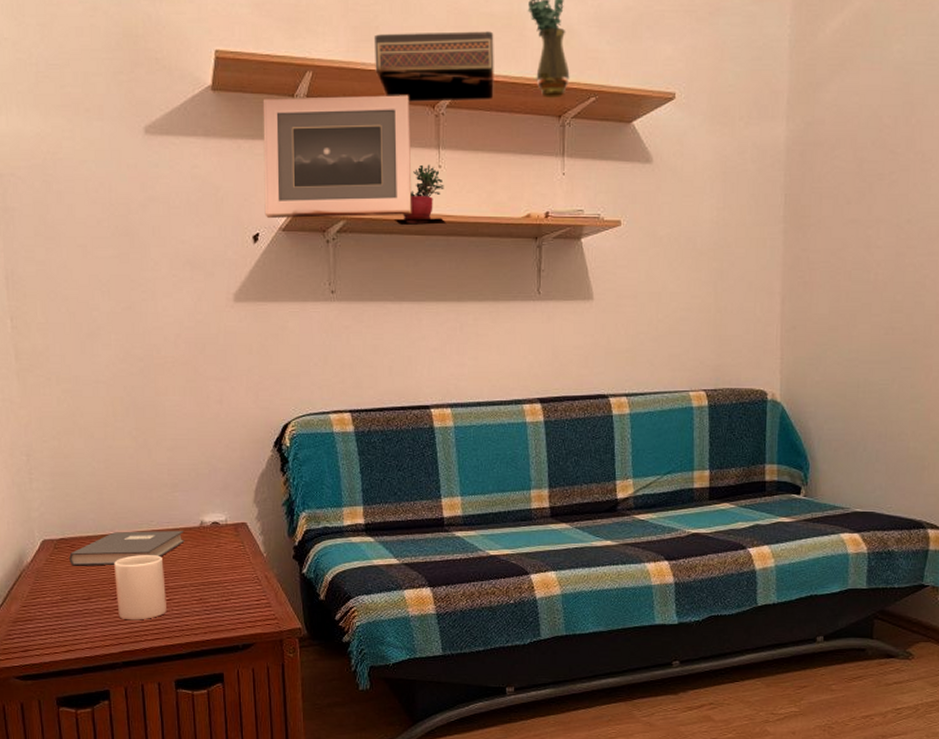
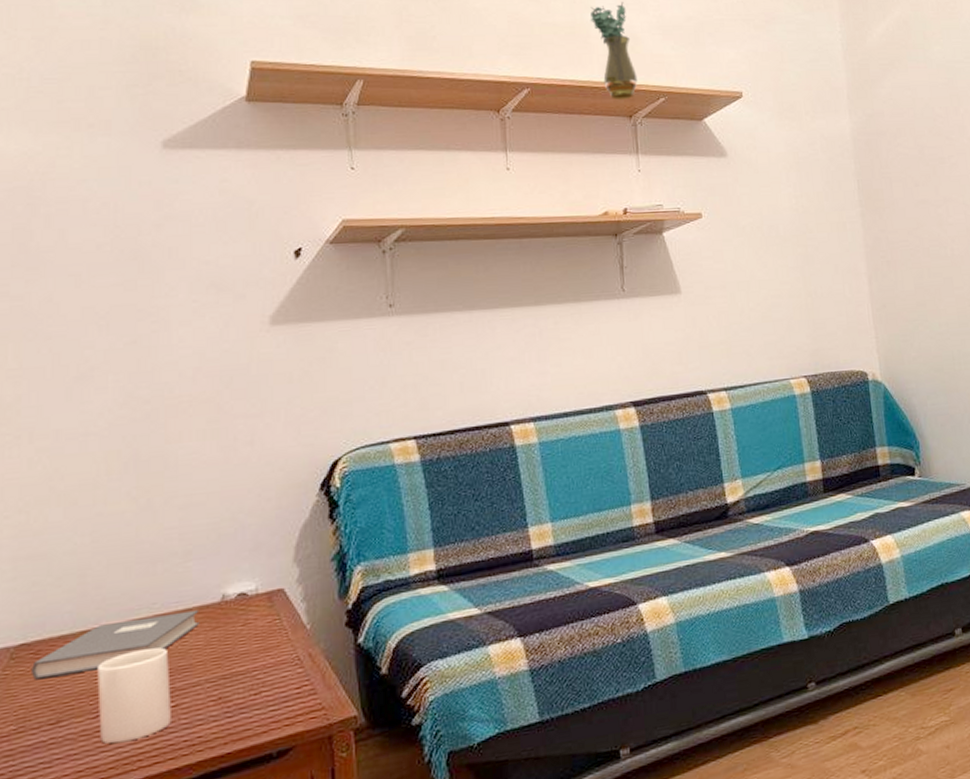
picture frame: present [262,95,412,218] -> none [306,100,480,231]
decorative box: present [373,31,494,102] -> none [431,39,562,107]
succulent plant: present [395,164,447,226] -> none [460,167,518,231]

